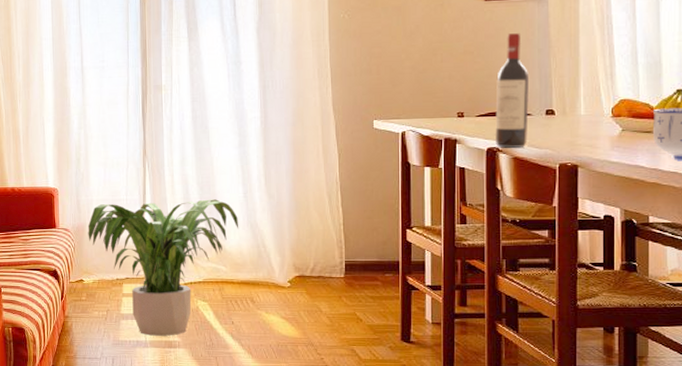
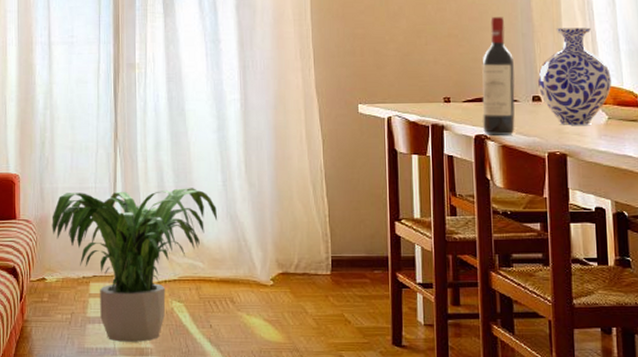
vase: none [551,41,627,137] -> present [537,27,611,125]

